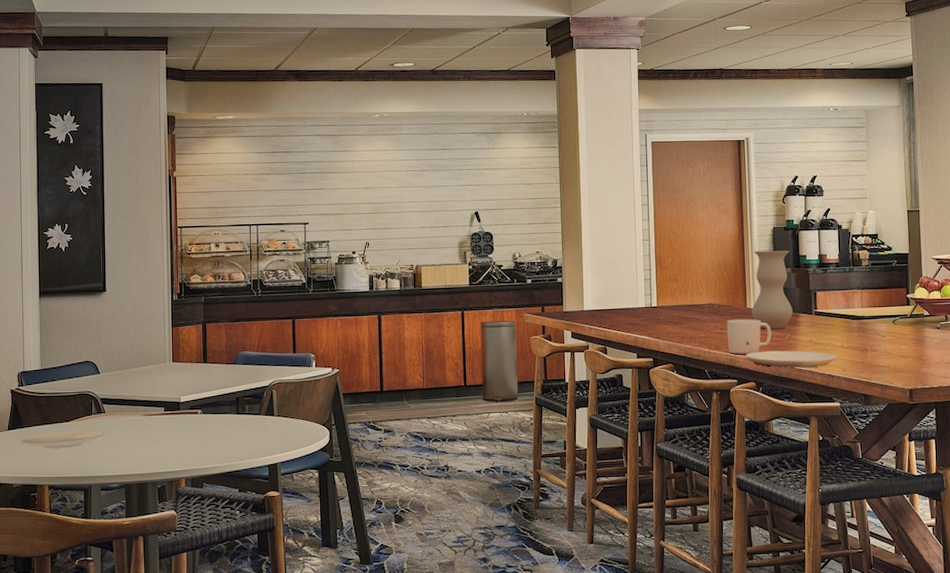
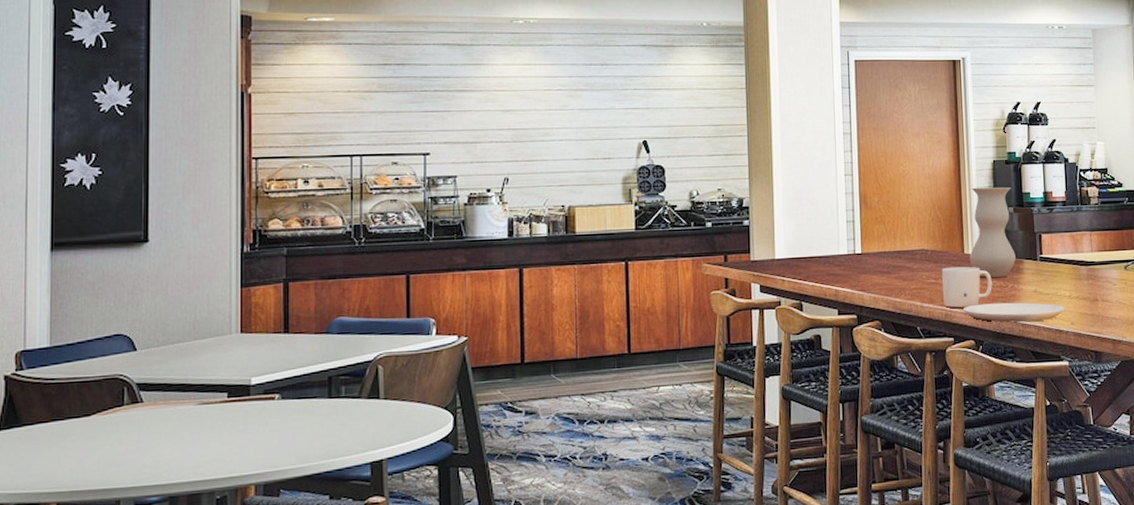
plate: present [21,430,105,449] -> none [17,426,142,453]
pedal bin: present [480,320,518,402] -> none [649,272,695,373]

